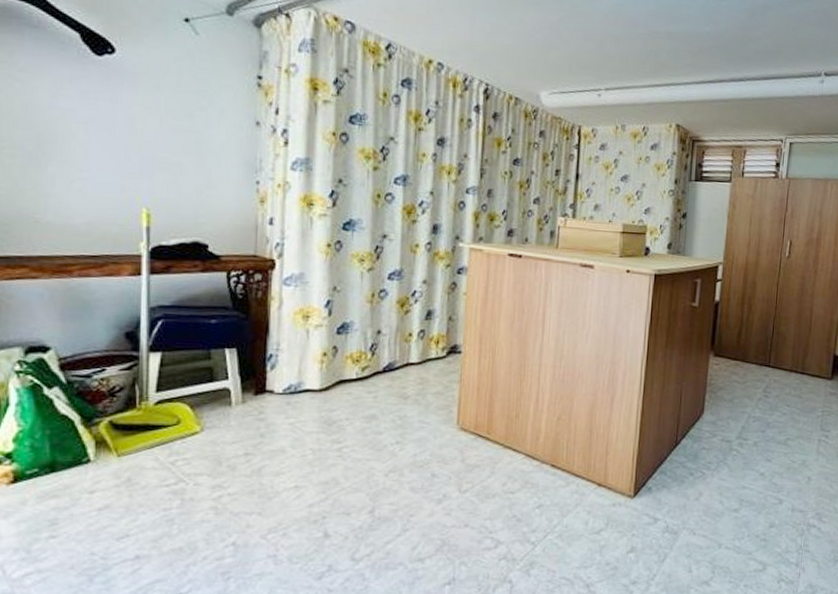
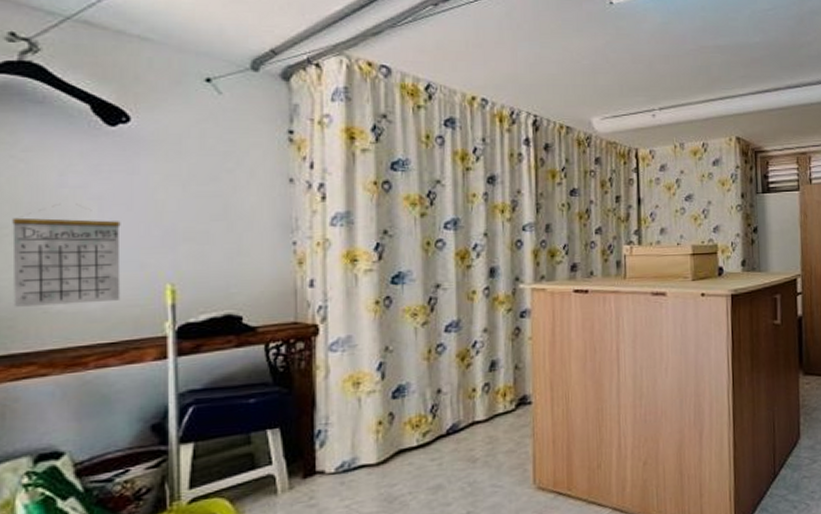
calendar: none [9,125,104,218] -> present [12,206,121,307]

